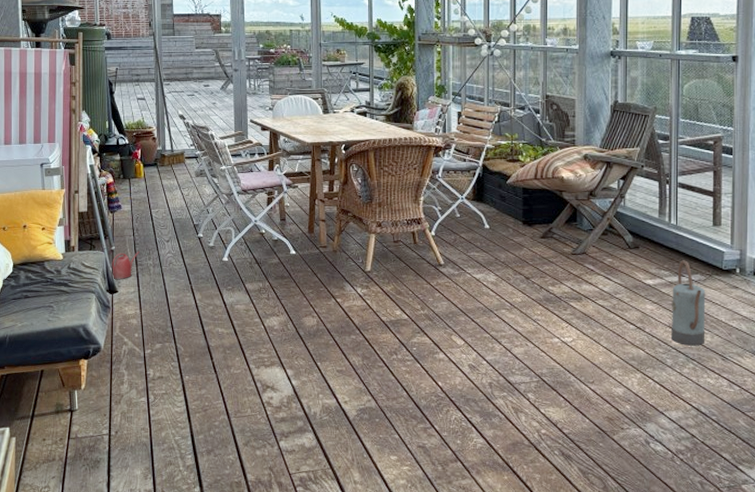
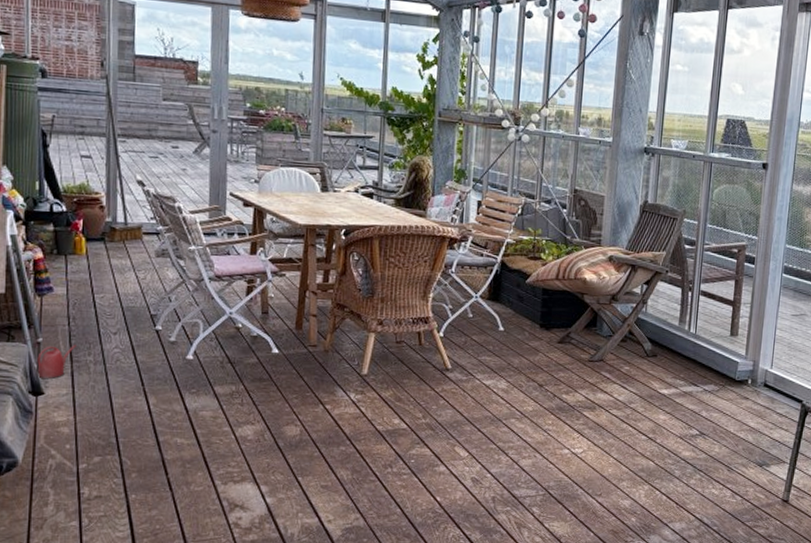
watering can: present [671,260,706,346] -> none [681,370,718,457]

